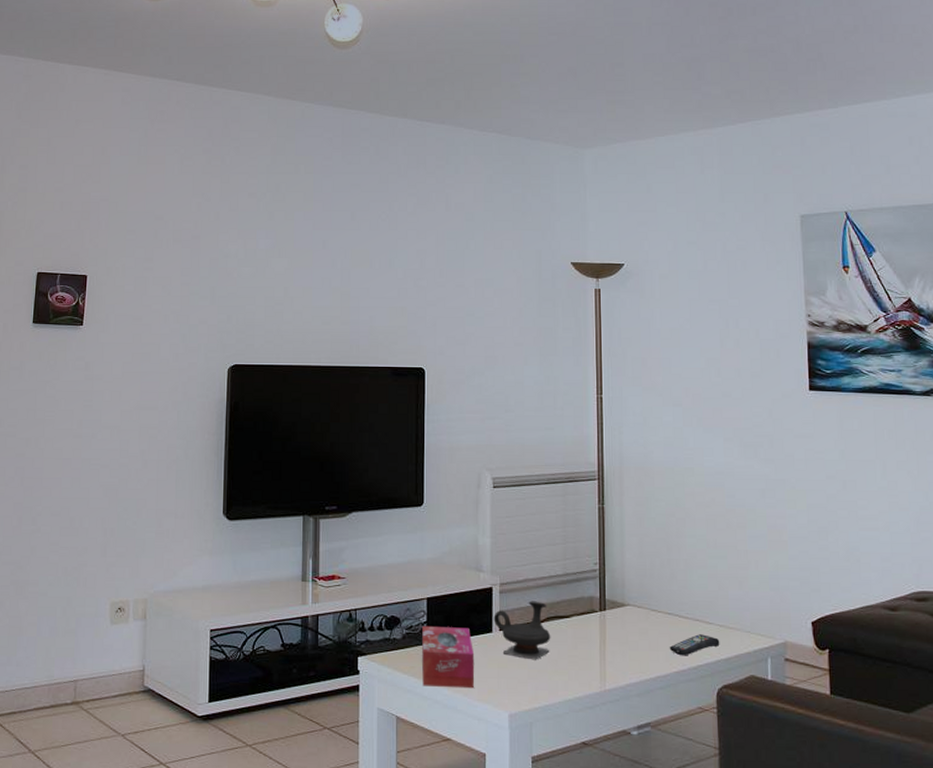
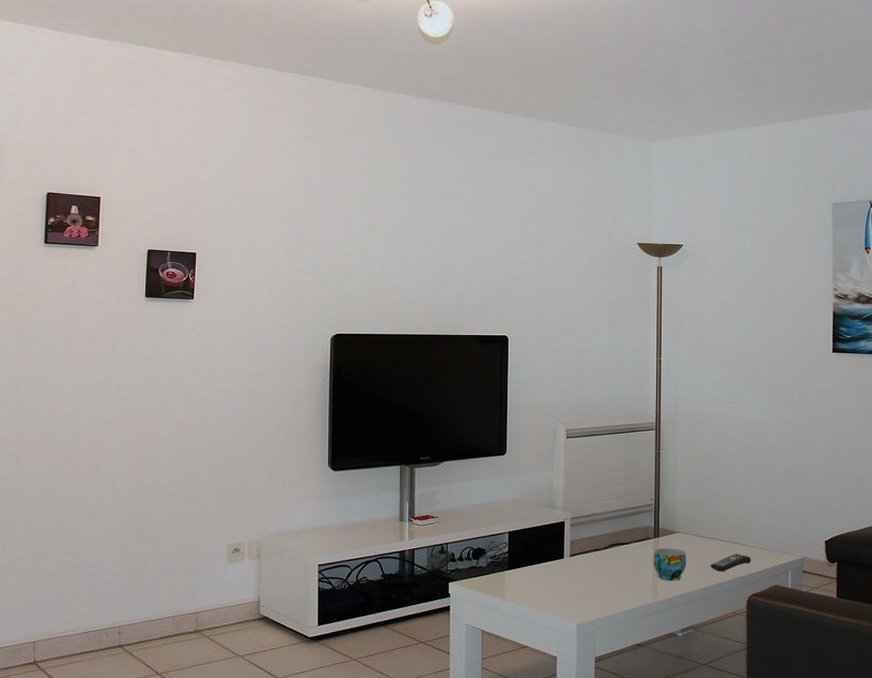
tissue box: present [421,625,475,689] -> none [503,555,549,605]
teapot: present [493,601,551,660] -> none [565,531,613,580]
cup: none [599,624,640,665] -> present [653,548,686,581]

